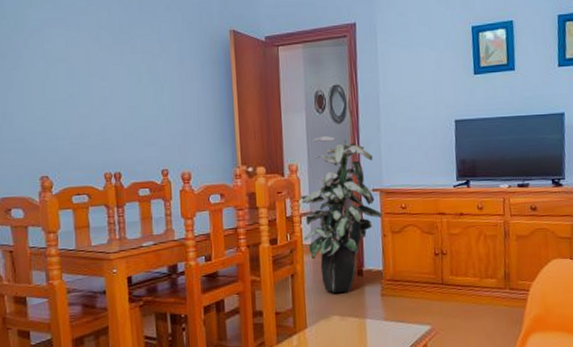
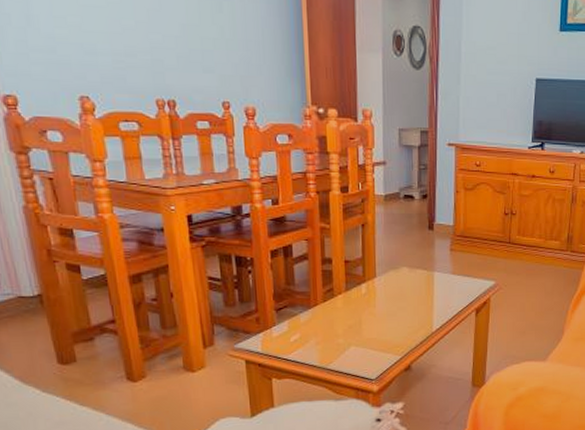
indoor plant: present [299,136,382,293] -> none [372,82,456,245]

